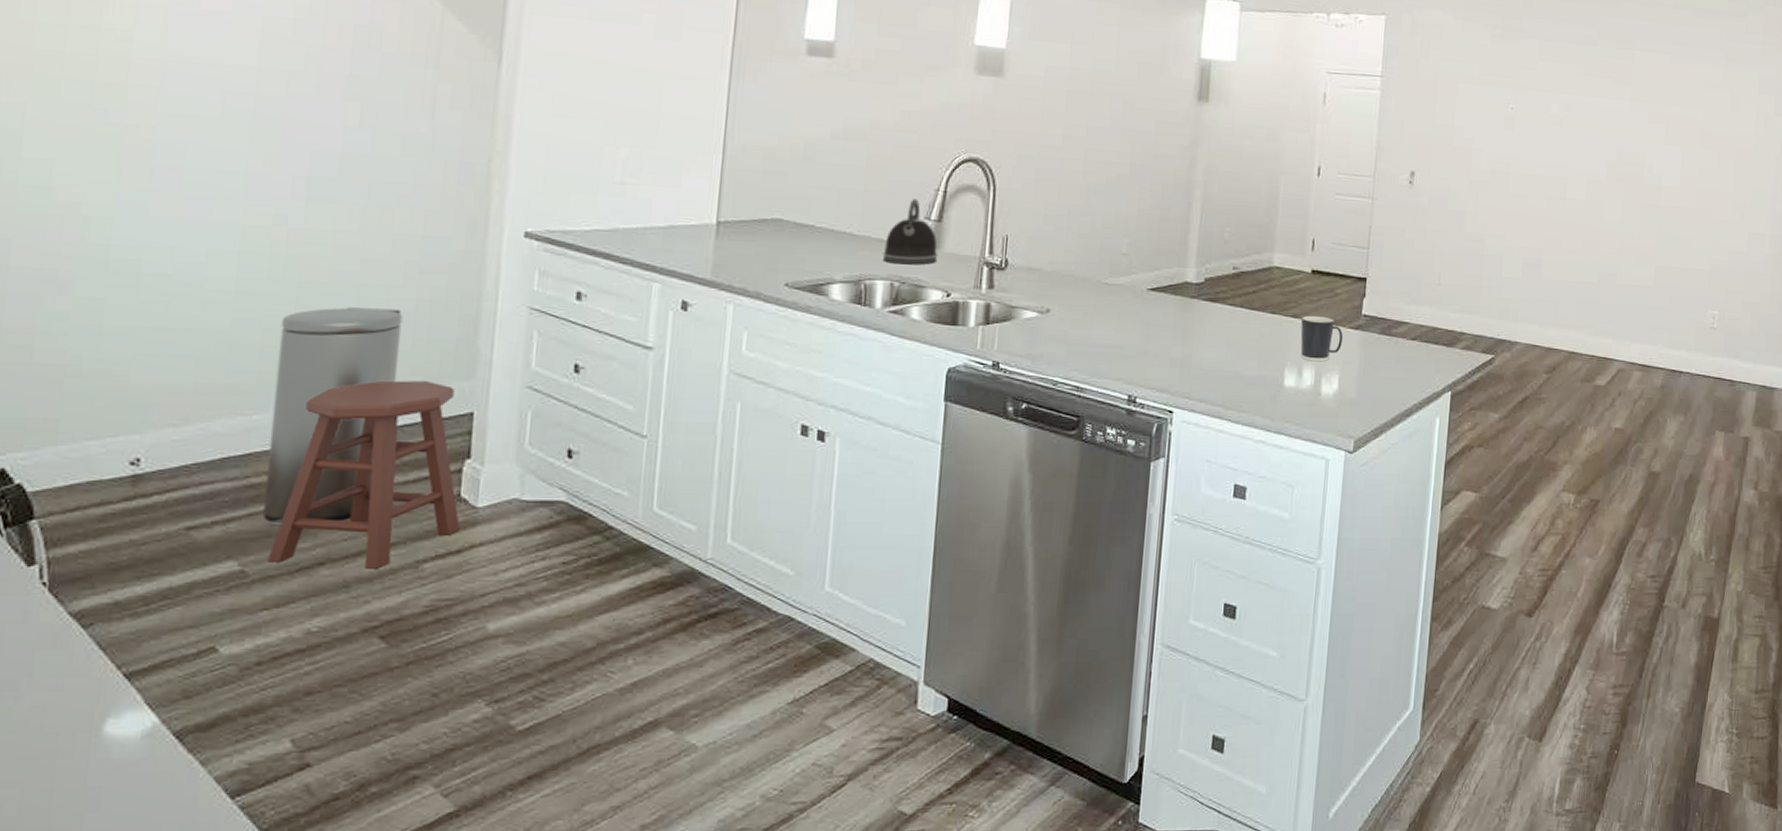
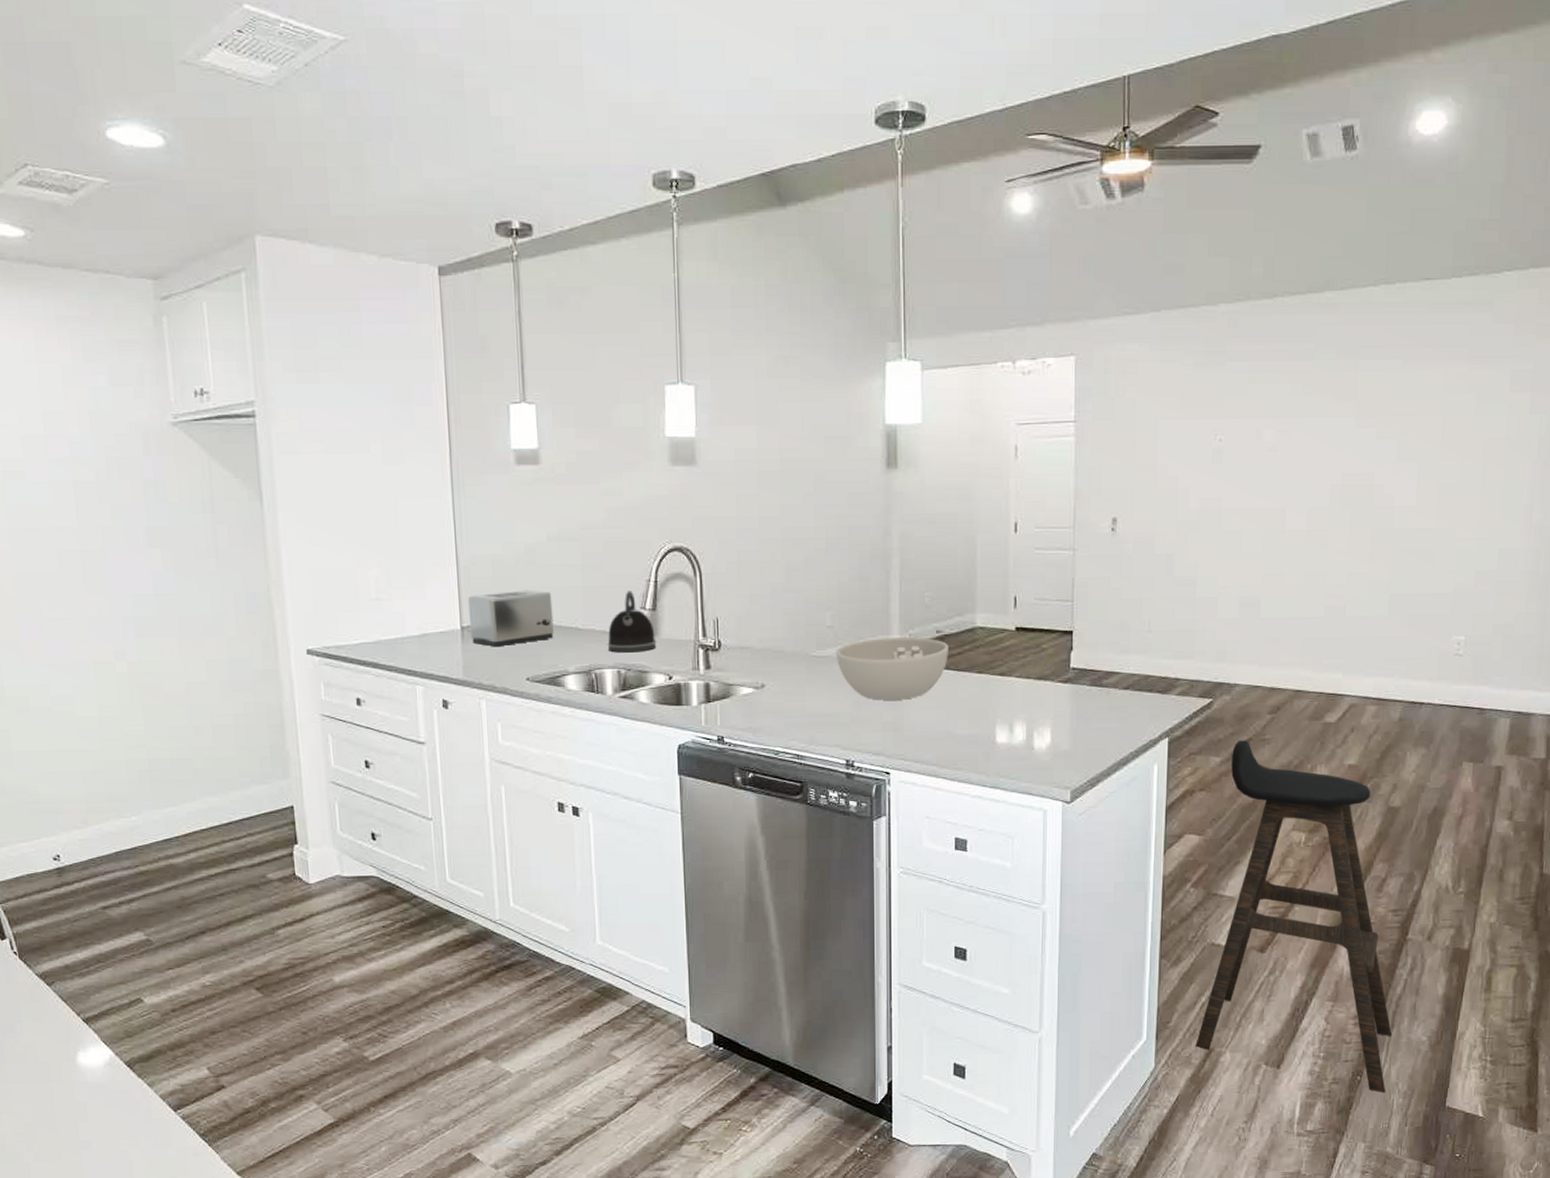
pedal bin: present [262,307,403,526] -> none [137,723,231,904]
stool: present [267,380,460,569] -> none [164,782,299,936]
toaster: none [726,187,828,247] -> present [467,590,554,647]
bowl: none [1128,270,1244,336] -> present [835,637,948,700]
mug: present [1300,315,1344,362] -> none [1009,672,1053,717]
bar stool: none [1461,398,1648,769] -> present [1195,740,1392,1093]

